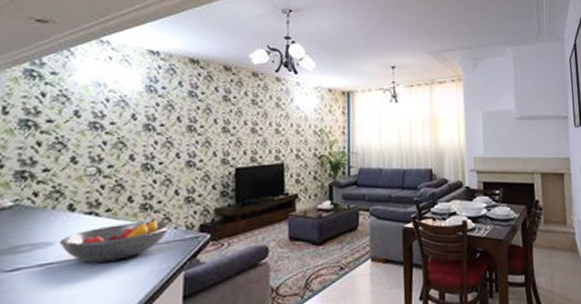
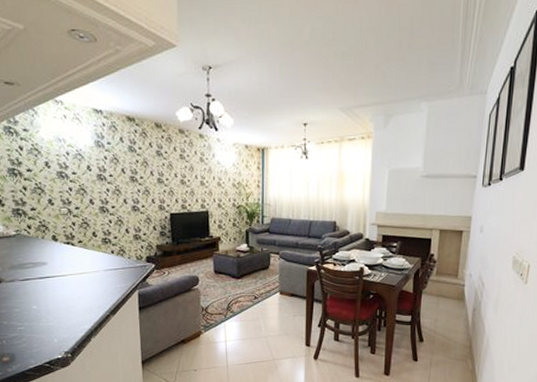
fruit bowl: present [59,218,171,263] -> none [50,250,126,279]

